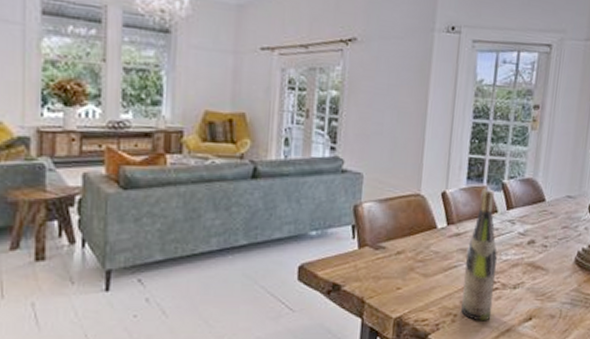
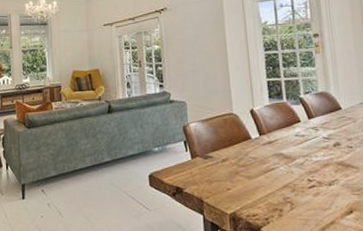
wine bottle: present [461,188,497,321] -> none [280,103,314,215]

